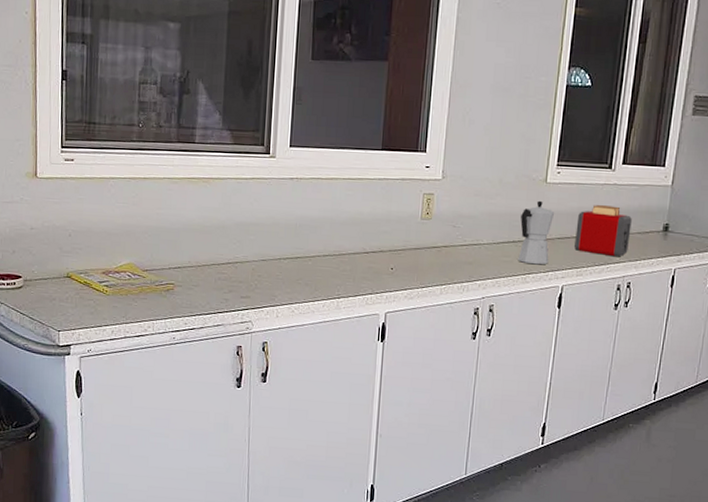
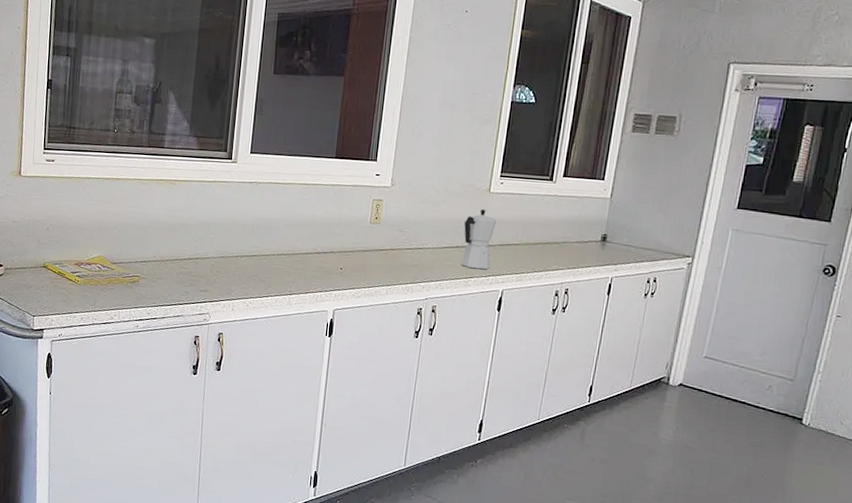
toaster: present [574,205,632,257] -> none [515,214,571,265]

